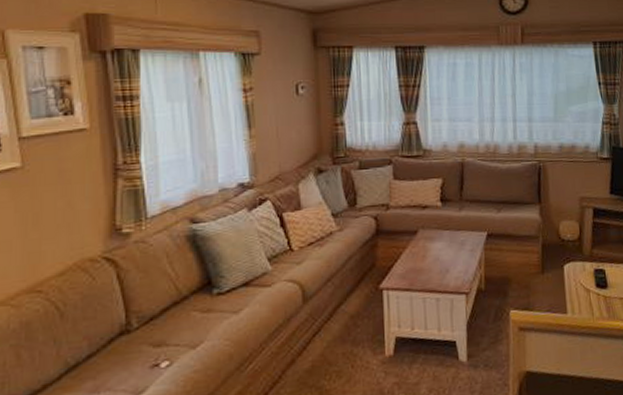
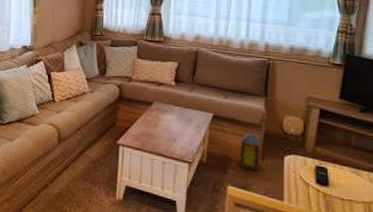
lantern: none [518,245,540,288] -> present [238,132,261,171]

